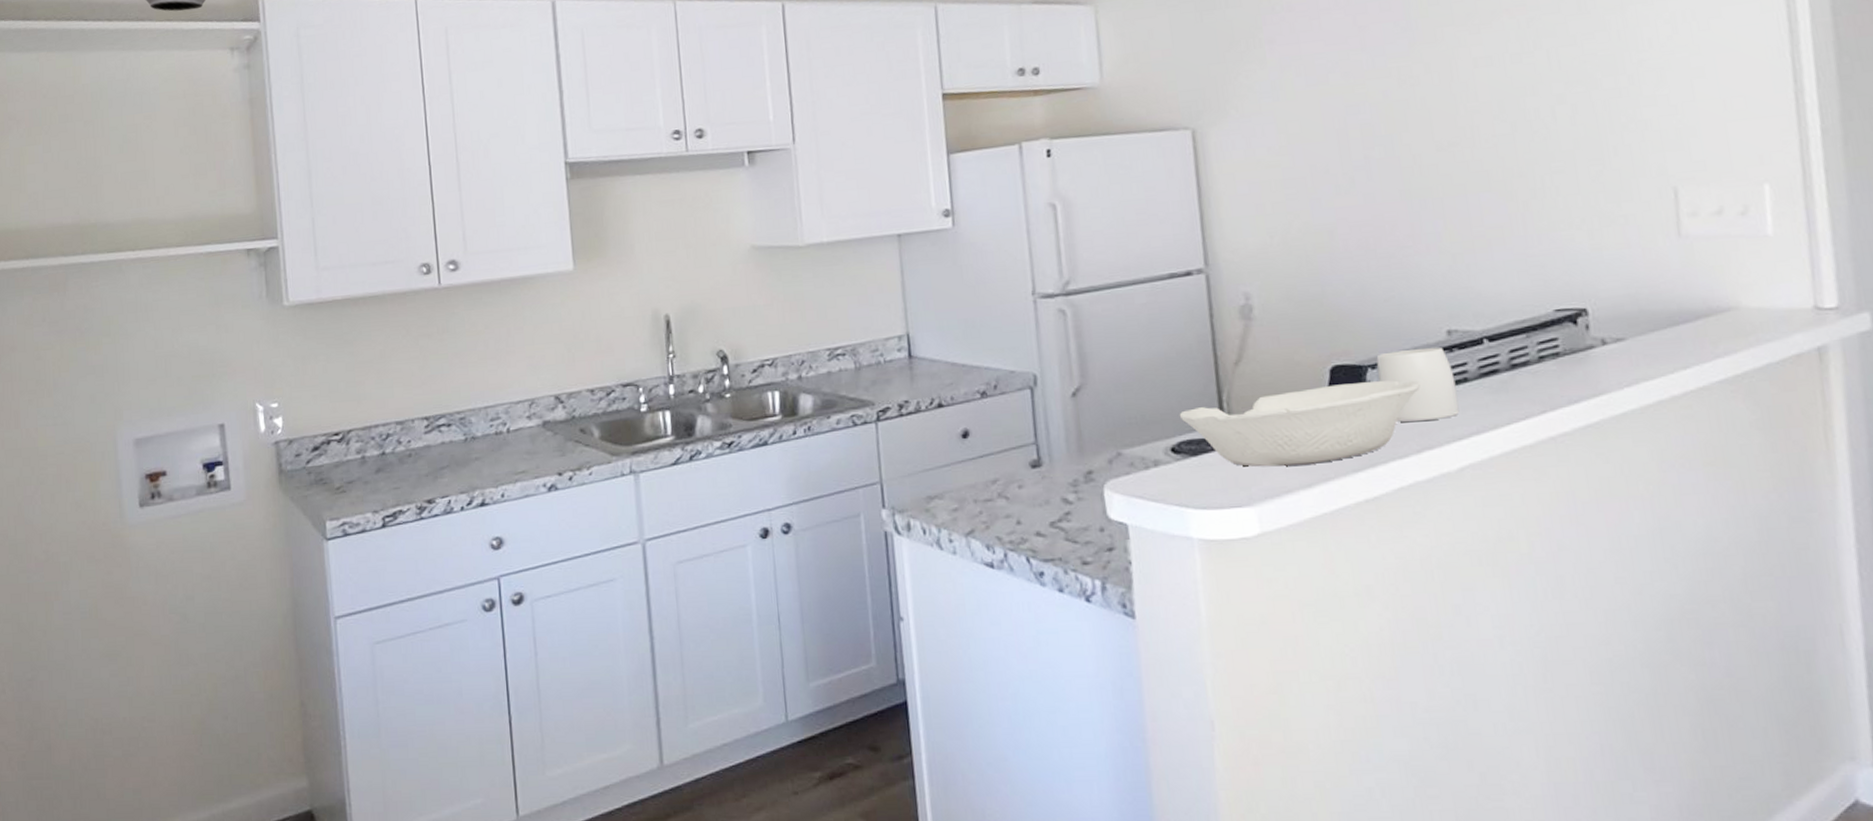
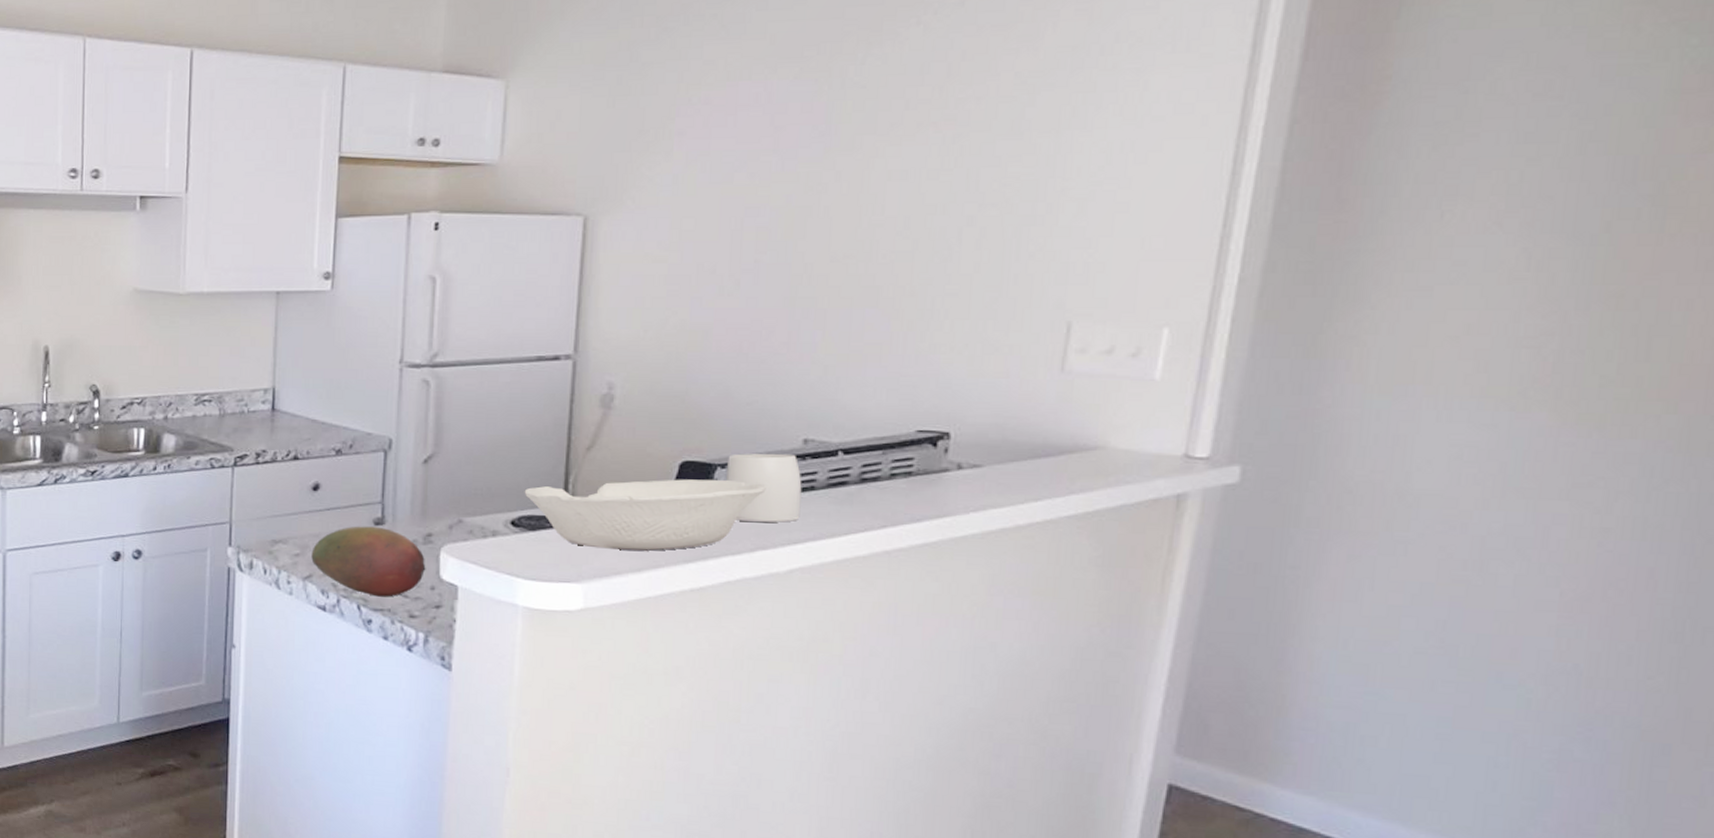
fruit: none [970,469,1092,546] -> present [311,526,426,597]

